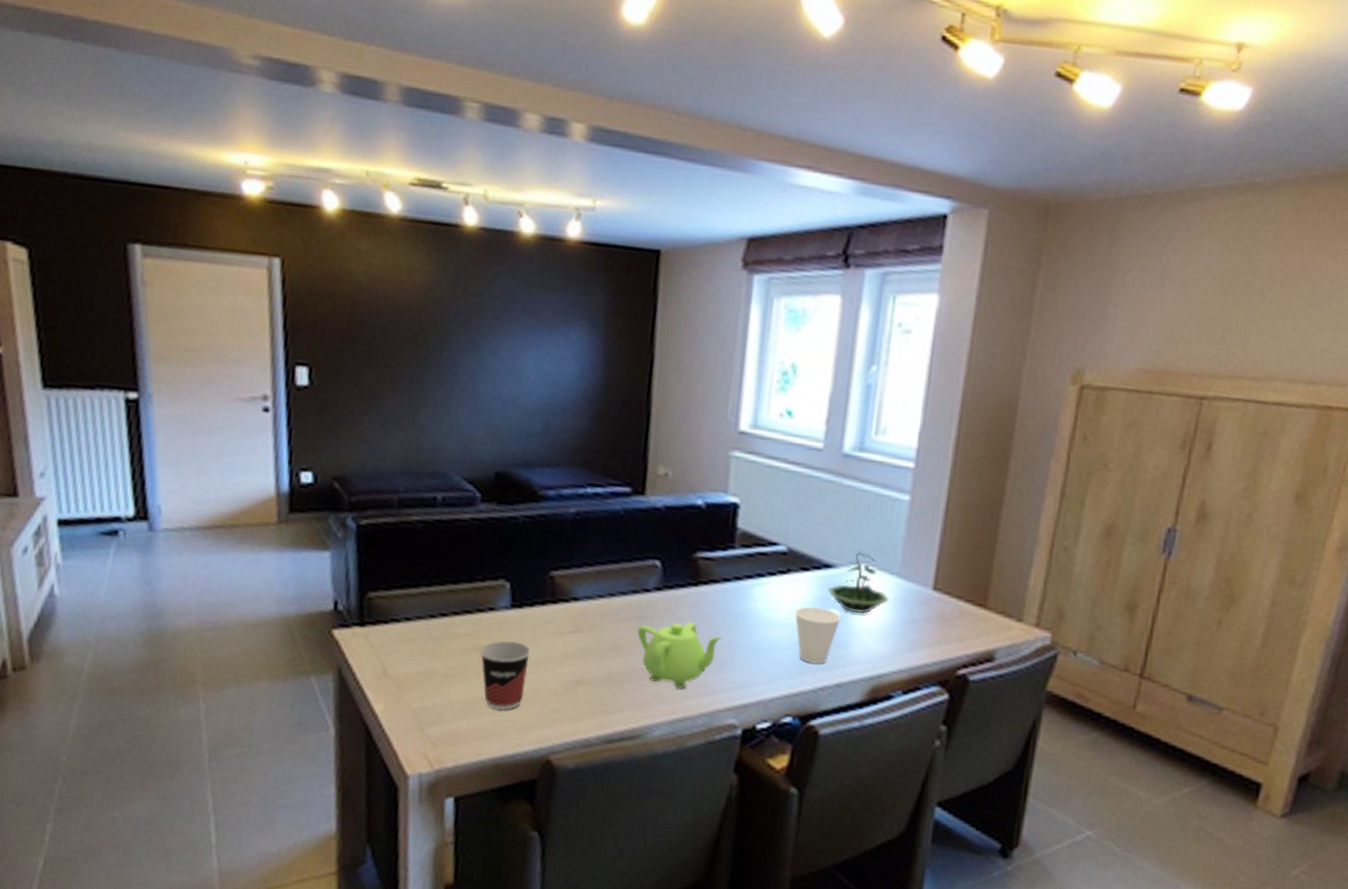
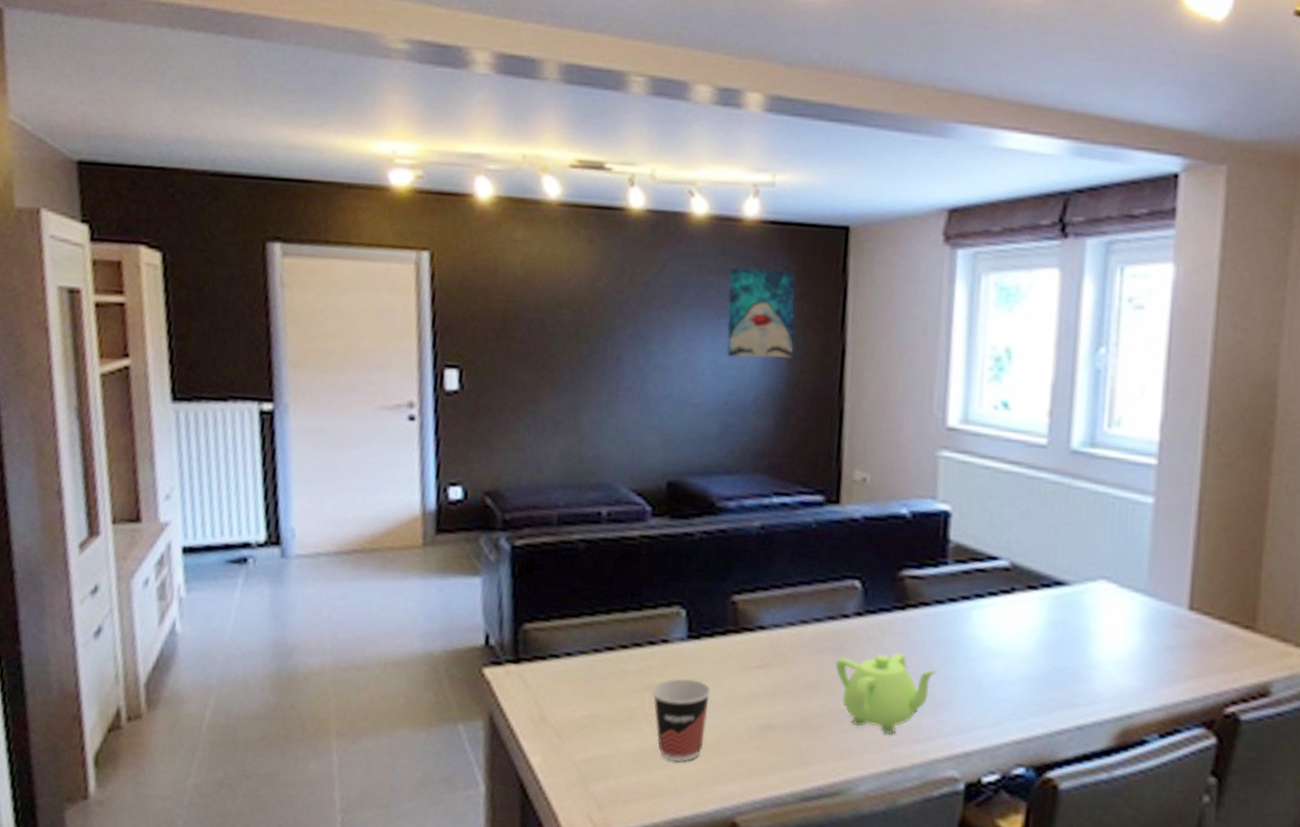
wall art: none [549,284,612,366] -> present [726,267,795,358]
cup: present [794,607,841,664] -> none [1022,632,1079,702]
terrarium: present [827,552,890,614] -> none [1060,566,1137,641]

